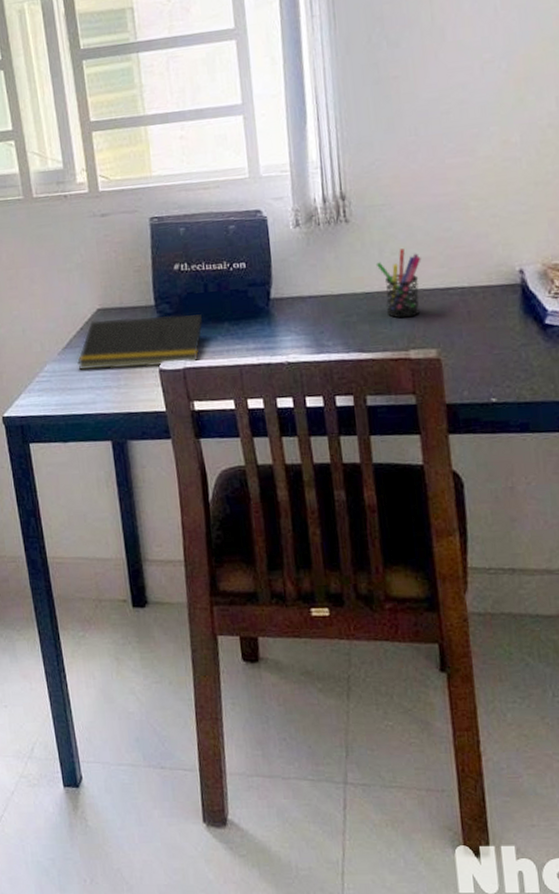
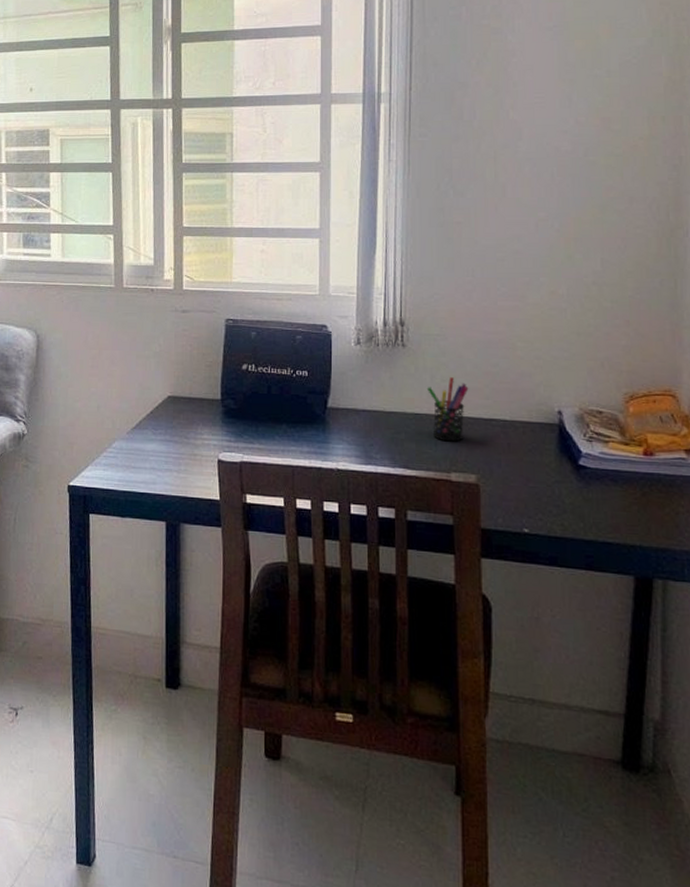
notepad: present [77,314,204,370] -> none [143,406,264,457]

